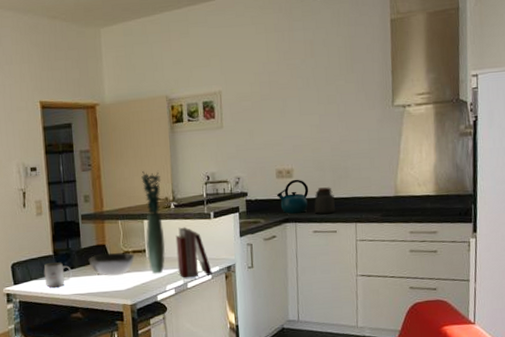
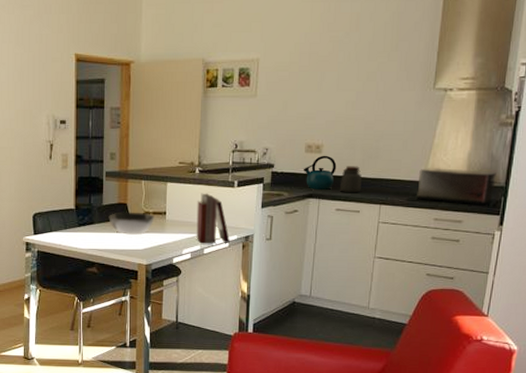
mug: present [43,262,72,288] -> none [64,217,91,241]
vase: present [141,171,166,275] -> none [166,134,189,238]
toaster: none [389,180,465,215] -> present [417,167,497,206]

